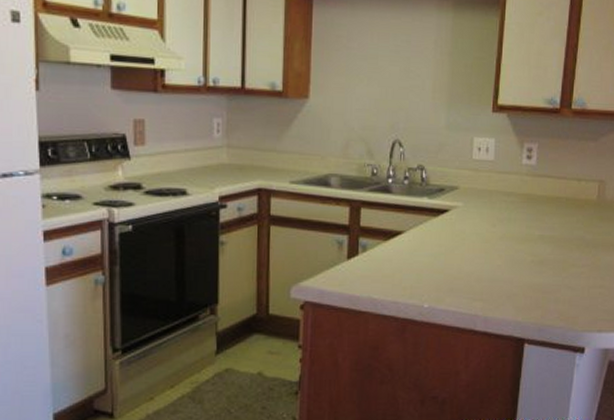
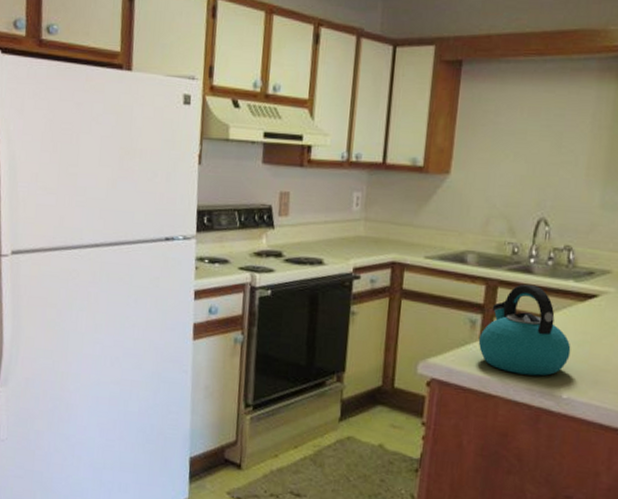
kettle: none [346,203,429,289] -> present [478,284,571,376]

